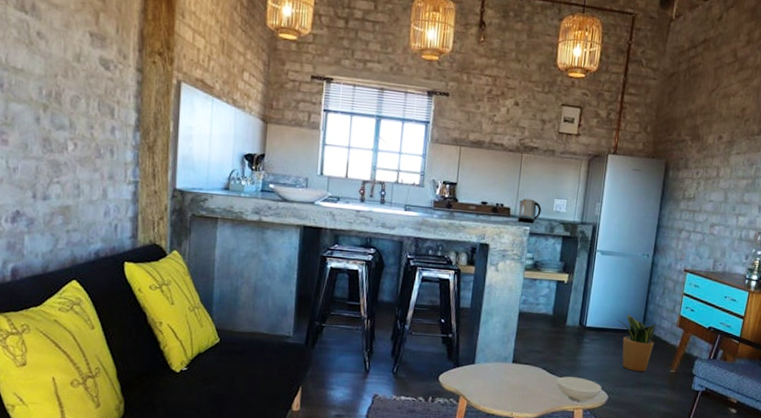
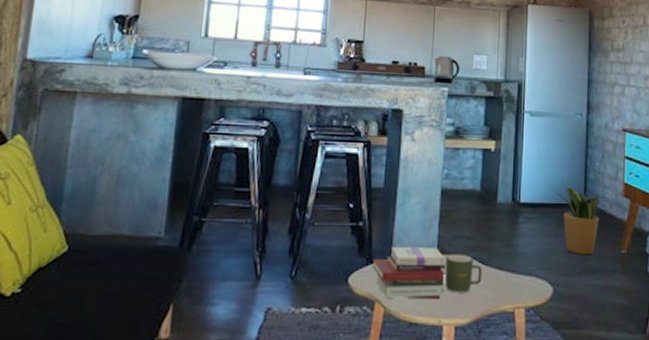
books: none [458,355,519,398] -> present [372,247,447,299]
mug: none [517,363,550,394] -> present [444,253,483,293]
bowl: present [556,376,602,402] -> none [491,267,544,298]

